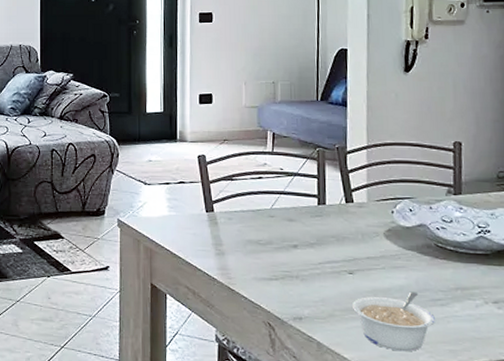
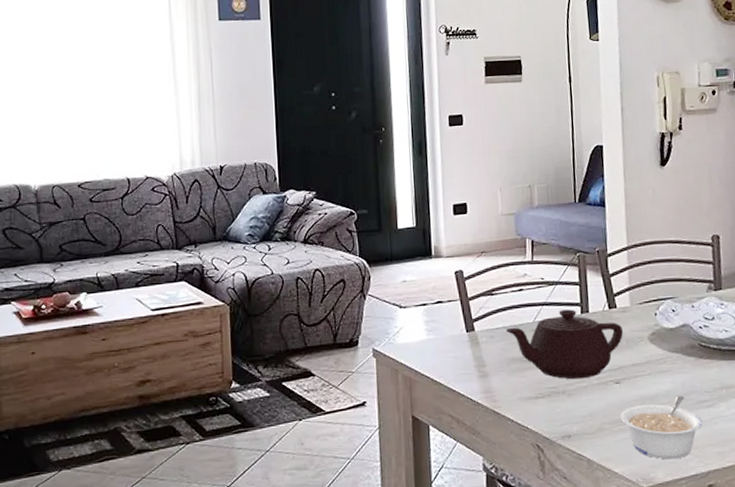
teapot: none [244,200,360,266] -> present [506,309,624,380]

